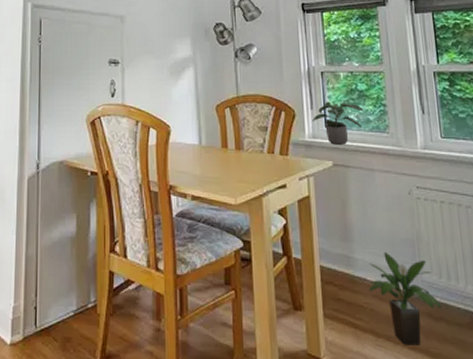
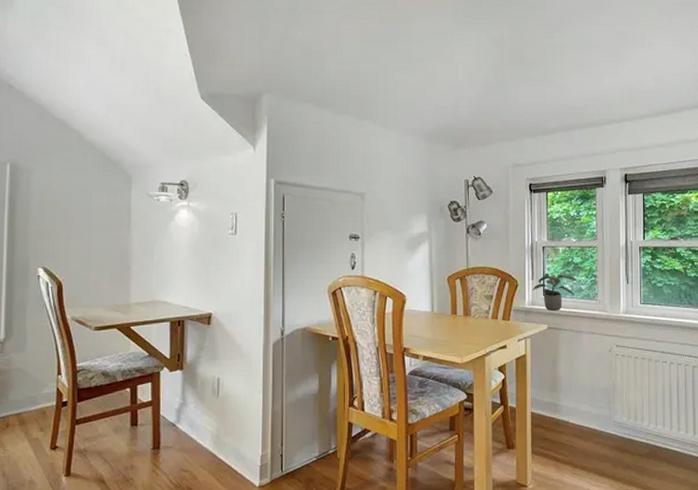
potted plant: present [368,251,442,346] -> none [570,399,628,473]

